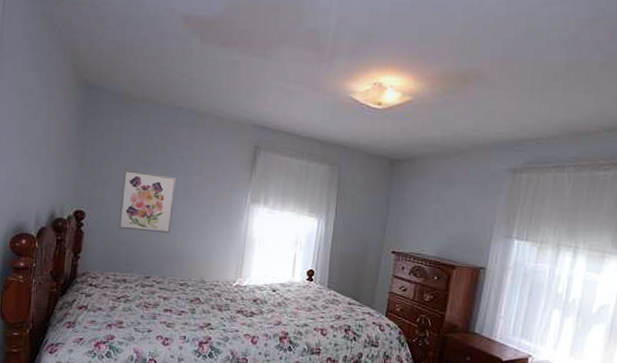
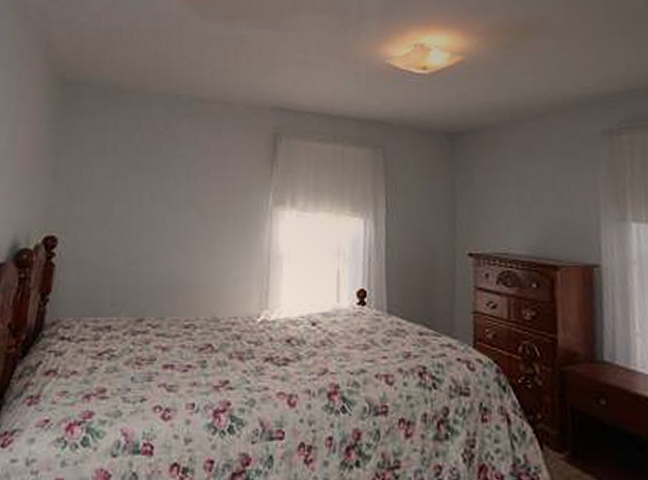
wall art: present [118,169,177,234] -> none [100,176,177,257]

